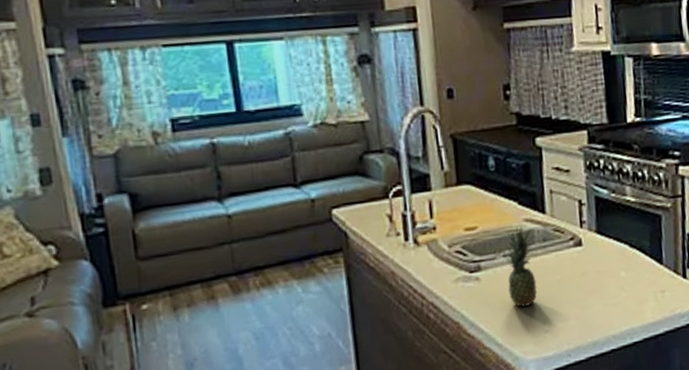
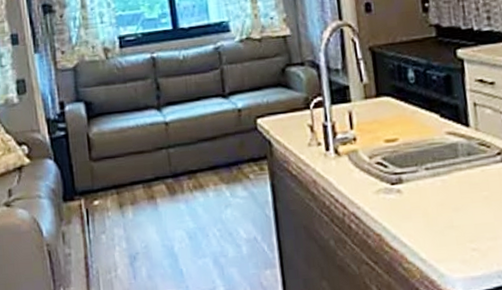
fruit: present [503,226,538,307] -> none [425,139,463,223]

